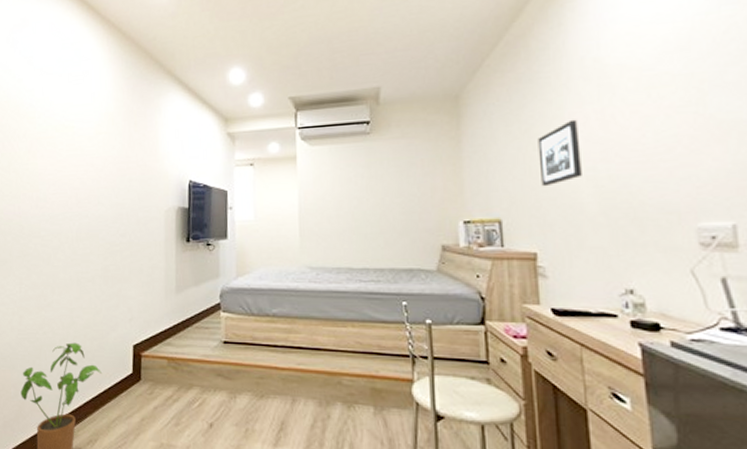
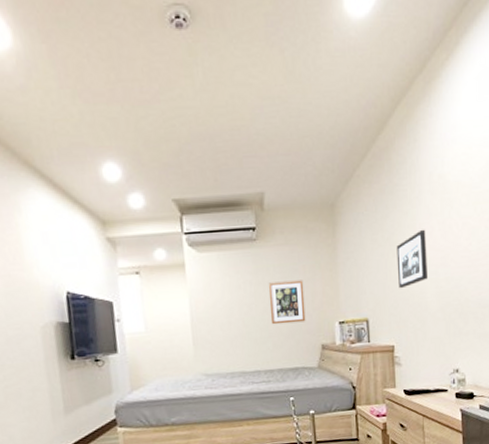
wall art: none [382,174,423,221] -> present [269,280,306,325]

